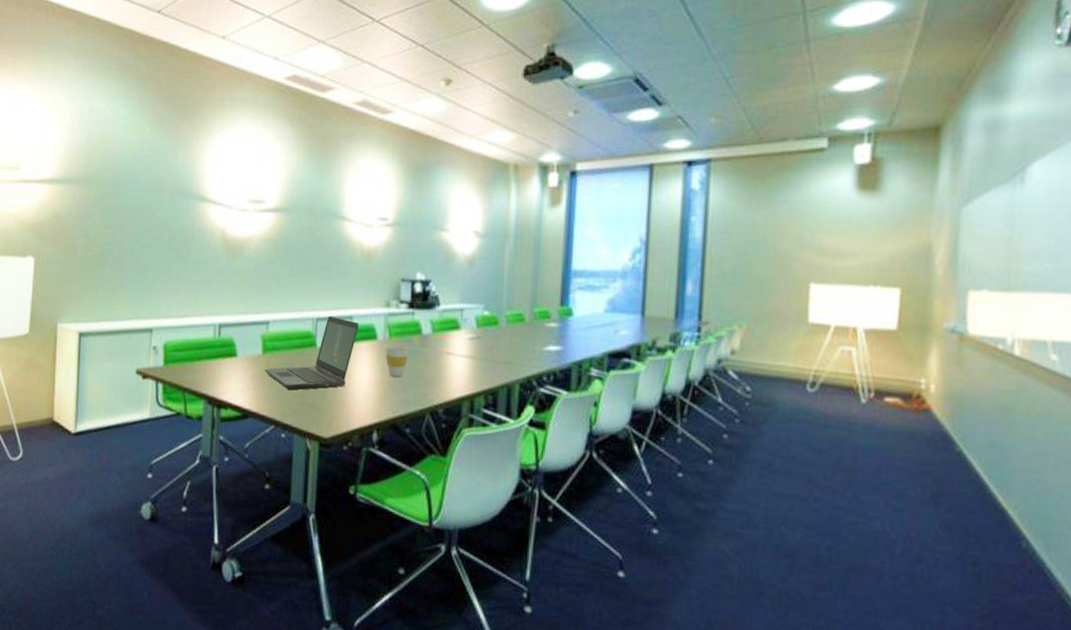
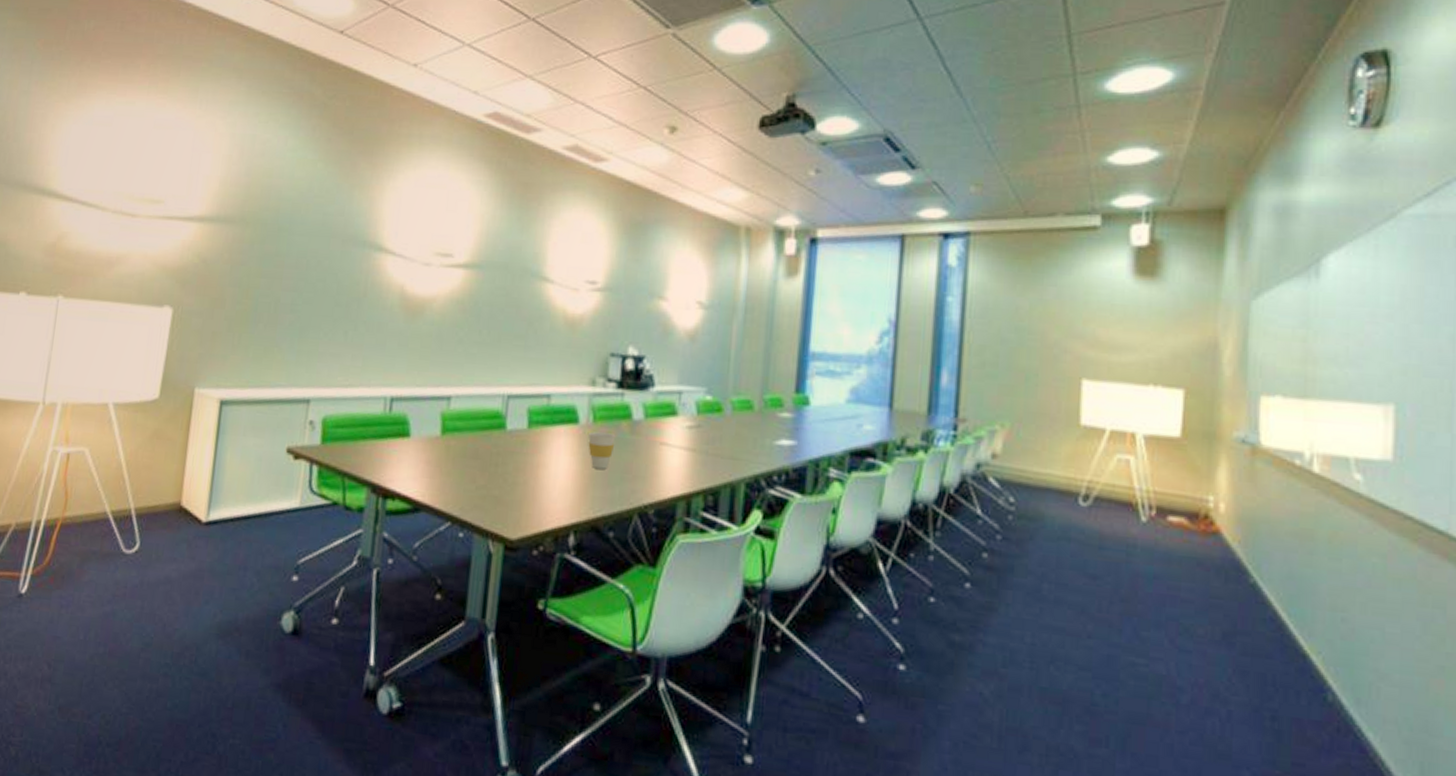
laptop computer: present [264,315,359,391] -> none [442,392,559,481]

